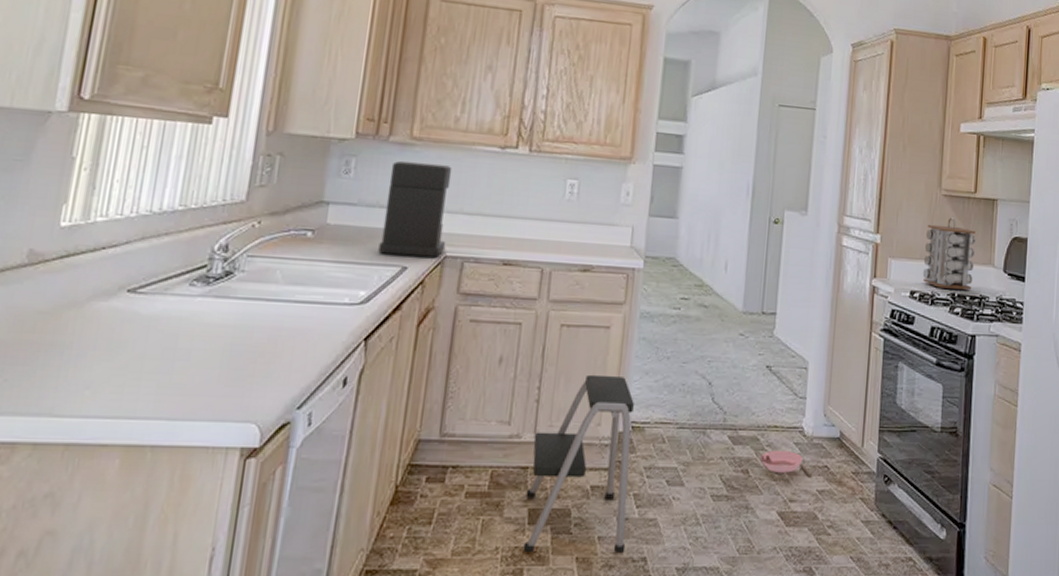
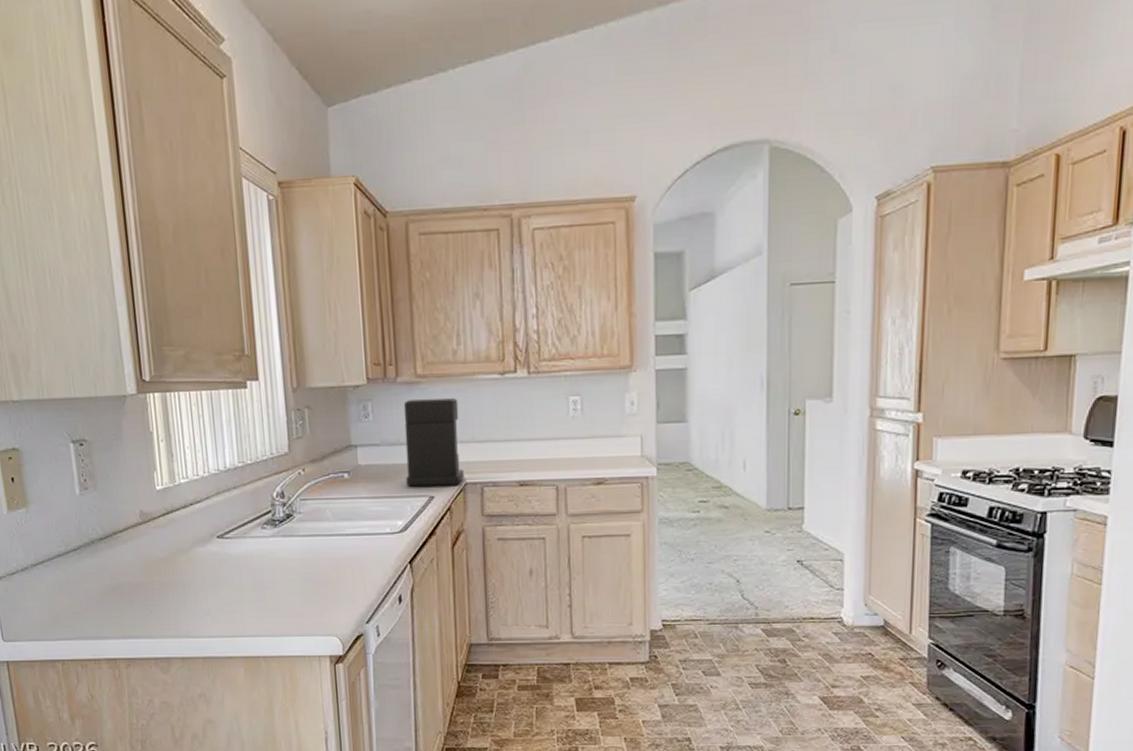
step stool: present [523,374,634,554] -> none [571,579,669,735]
pet bowl: present [759,450,813,478] -> none [797,640,856,665]
spice rack: present [922,217,976,291] -> none [977,383,1046,465]

